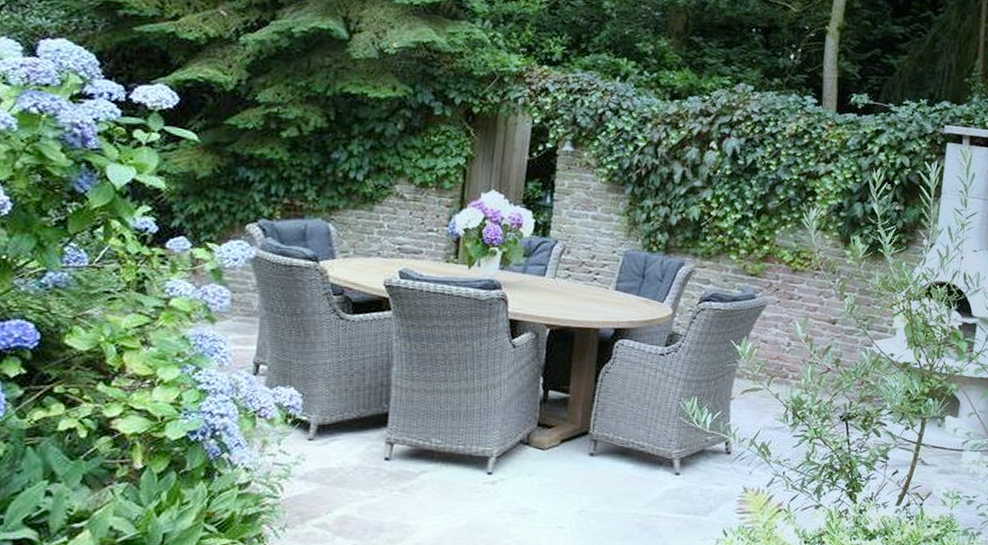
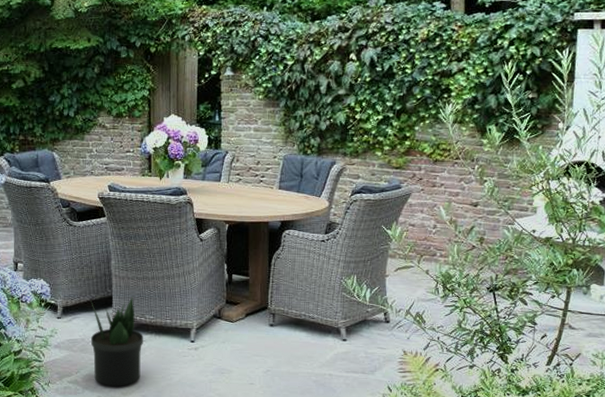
planter: none [351,414,425,532] -> present [90,297,143,387]

